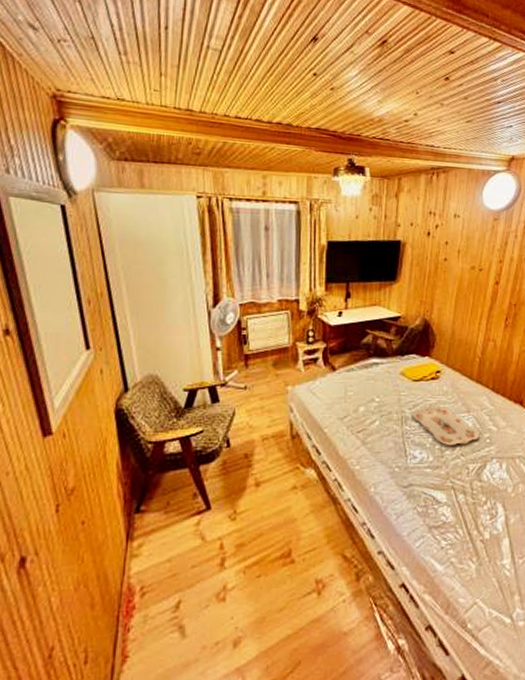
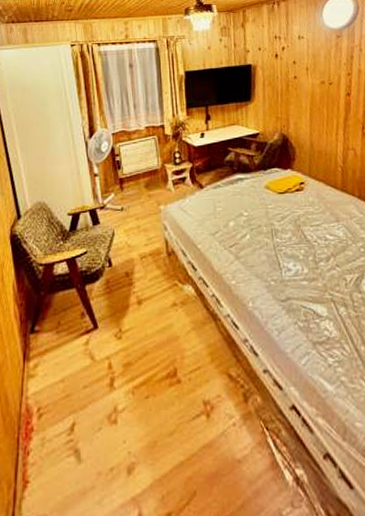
serving tray: present [412,405,480,445] -> none [281,216,353,256]

